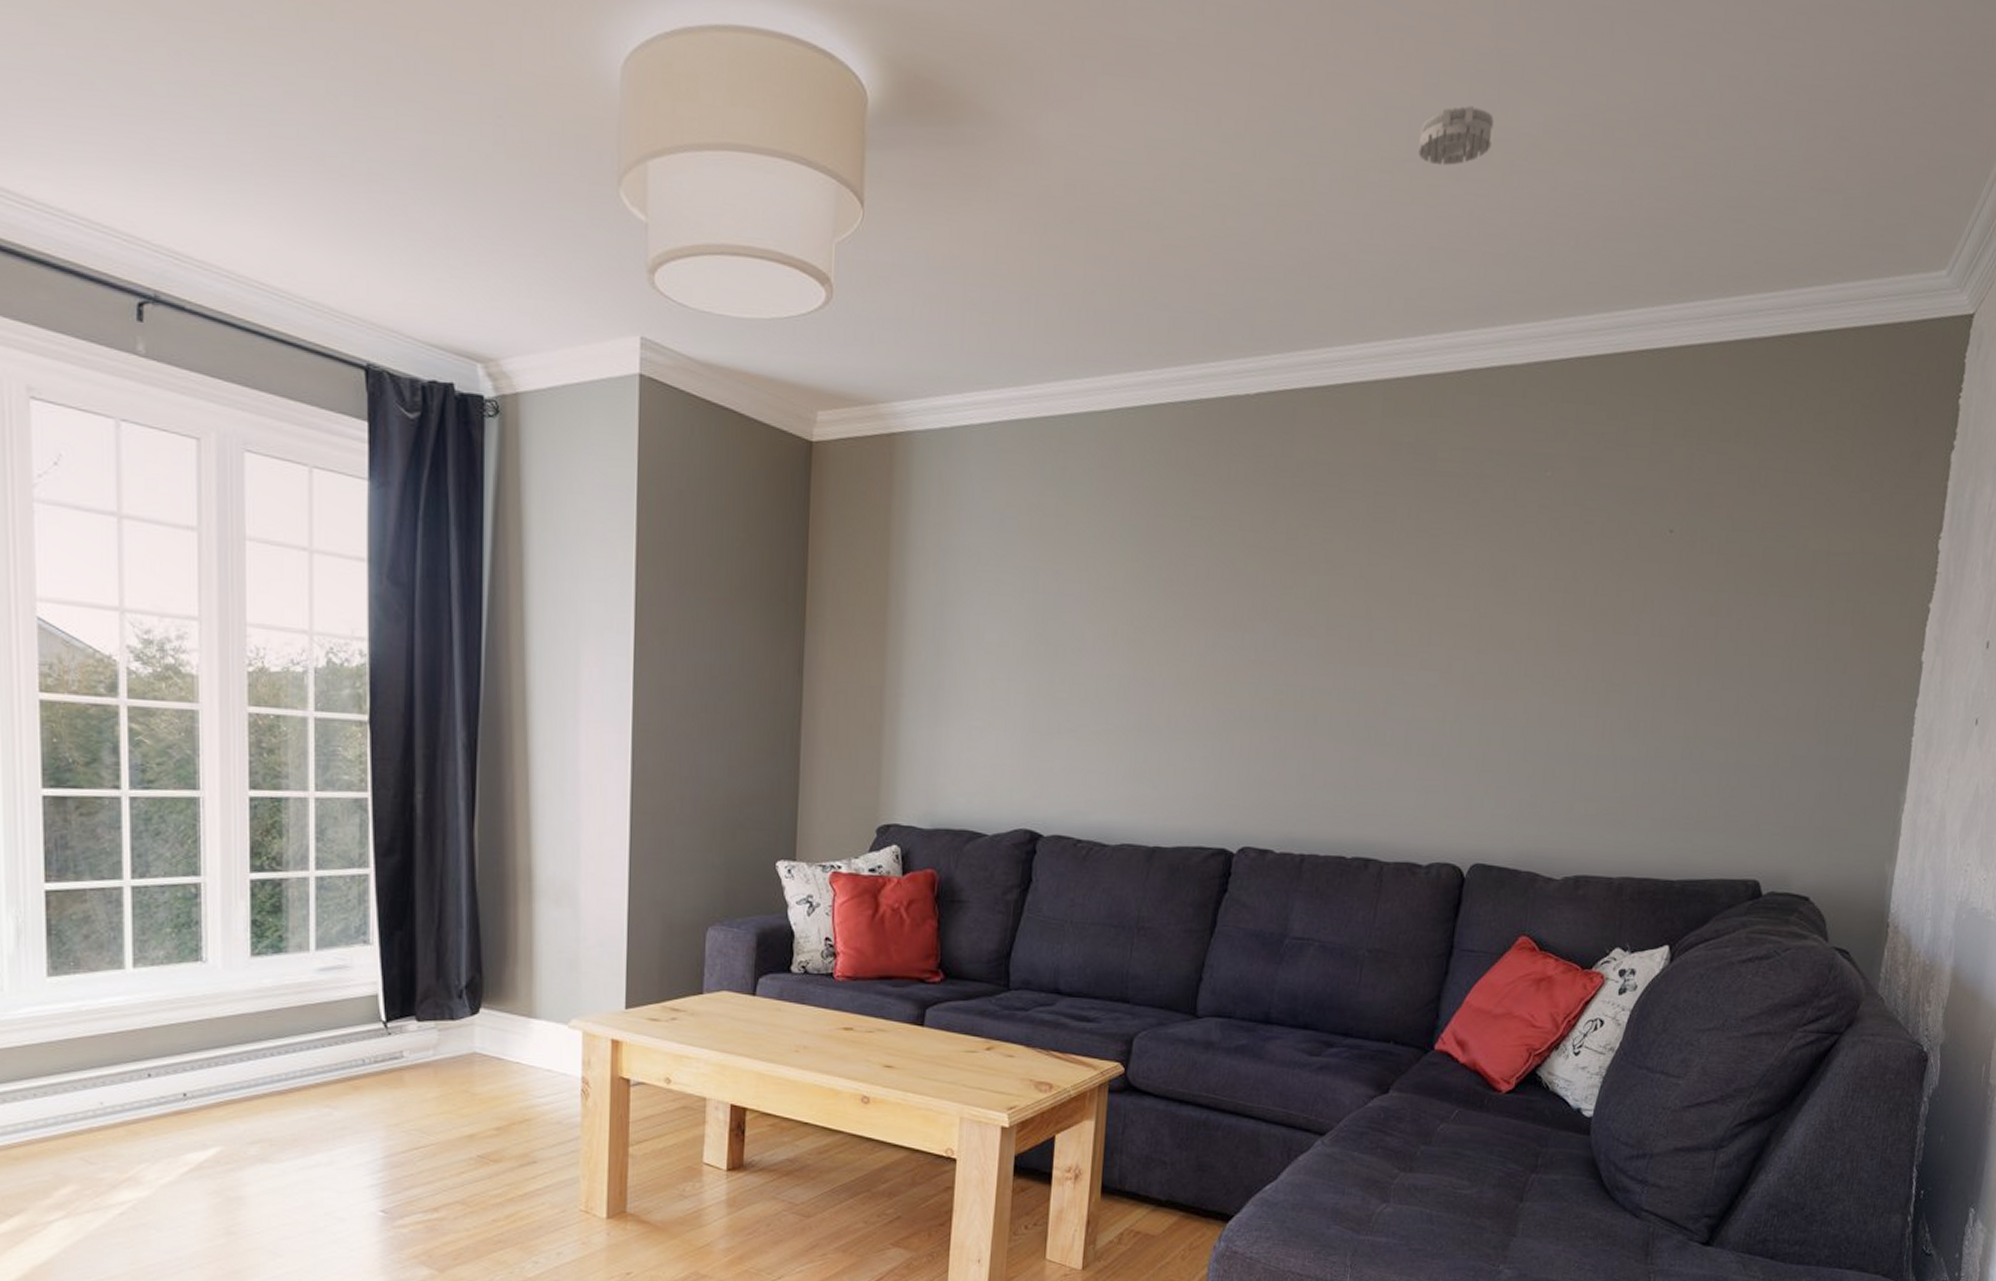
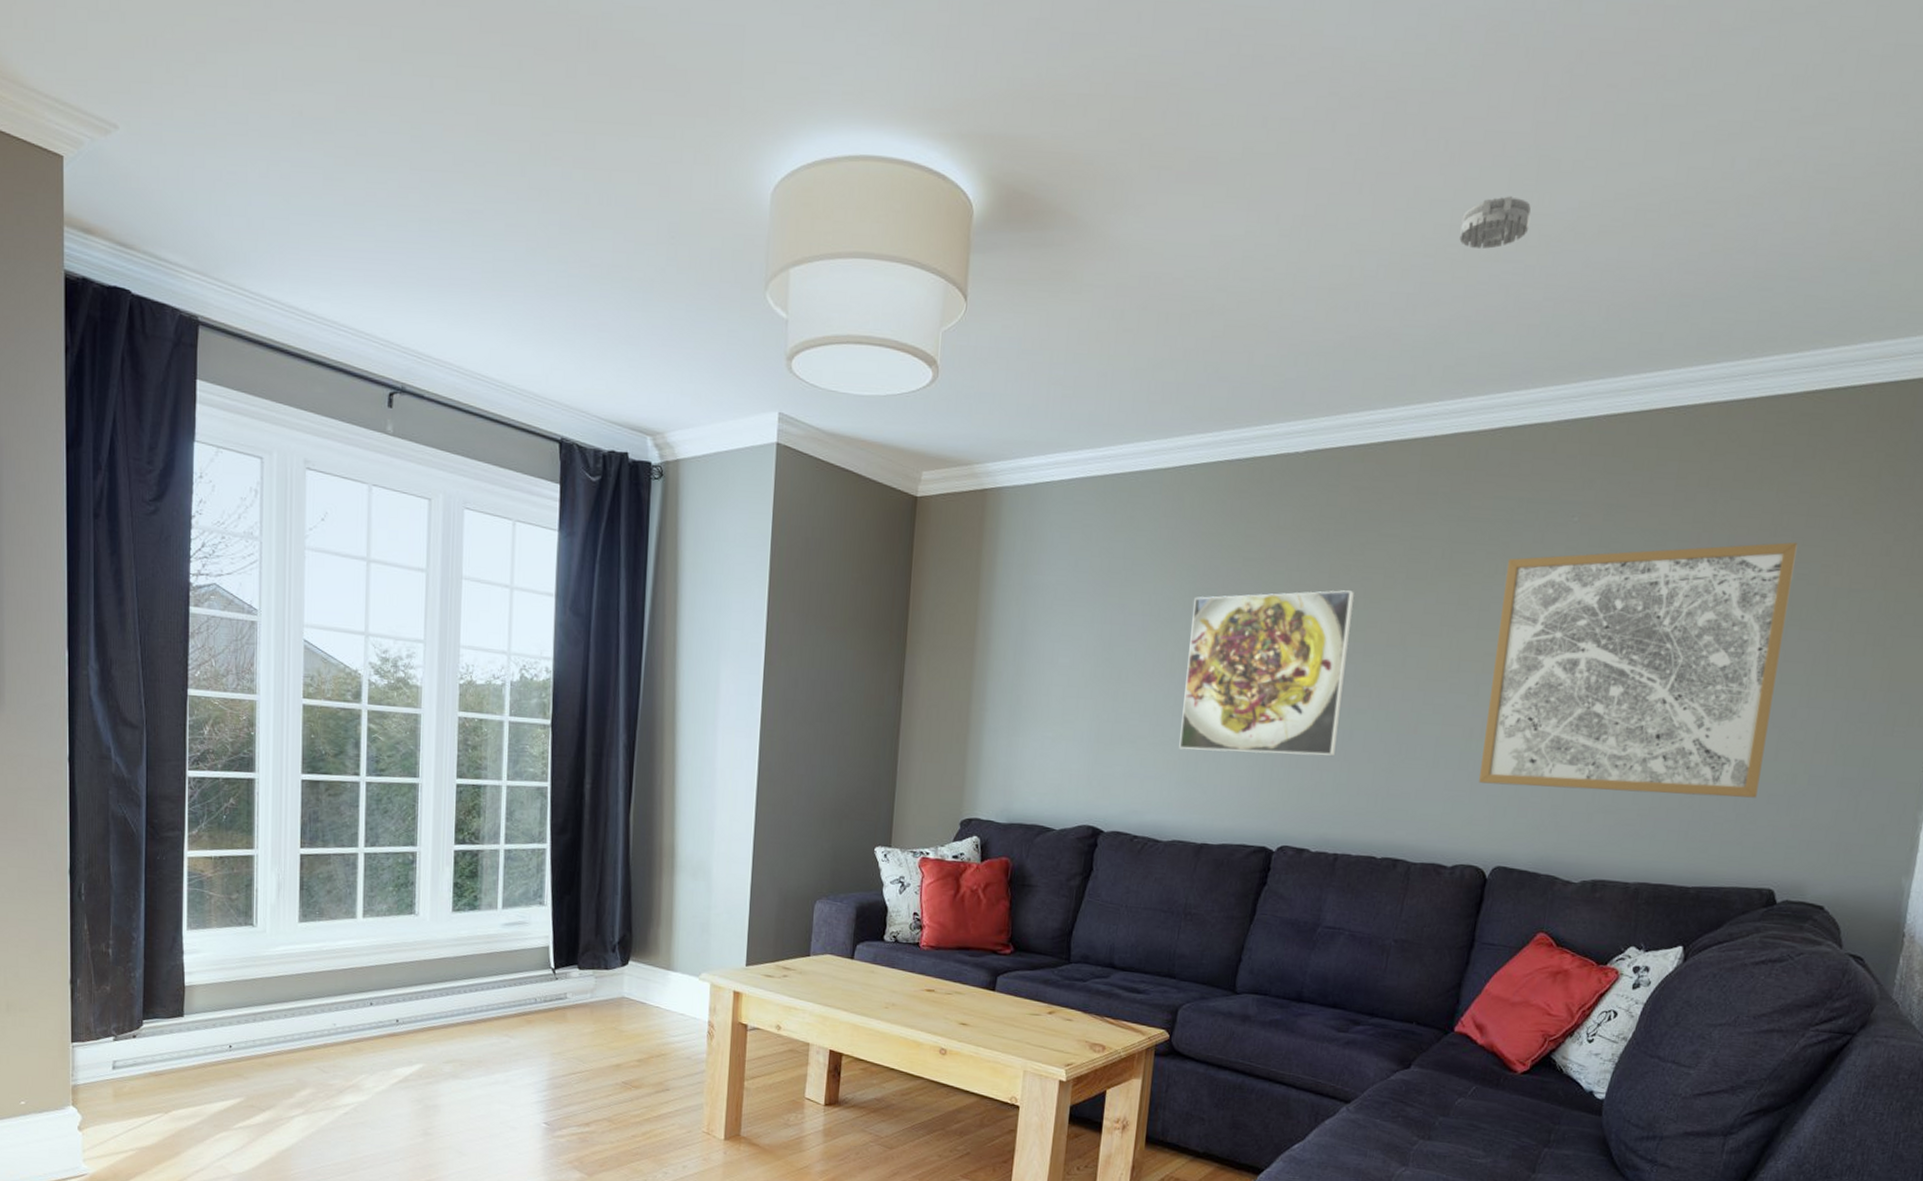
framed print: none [1125,553,1315,744] -> present [1179,590,1354,756]
wall art: none [1454,500,1776,781] -> present [1479,542,1798,798]

